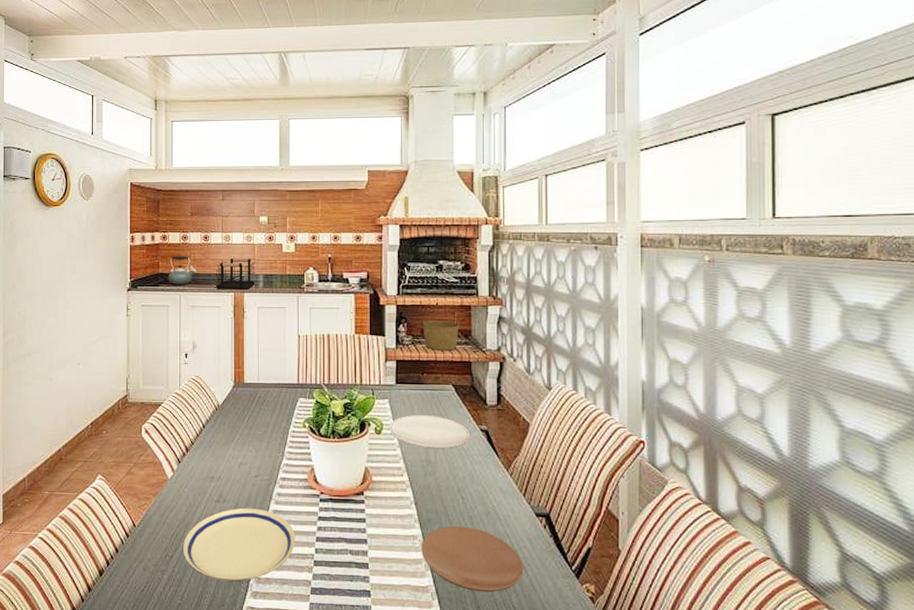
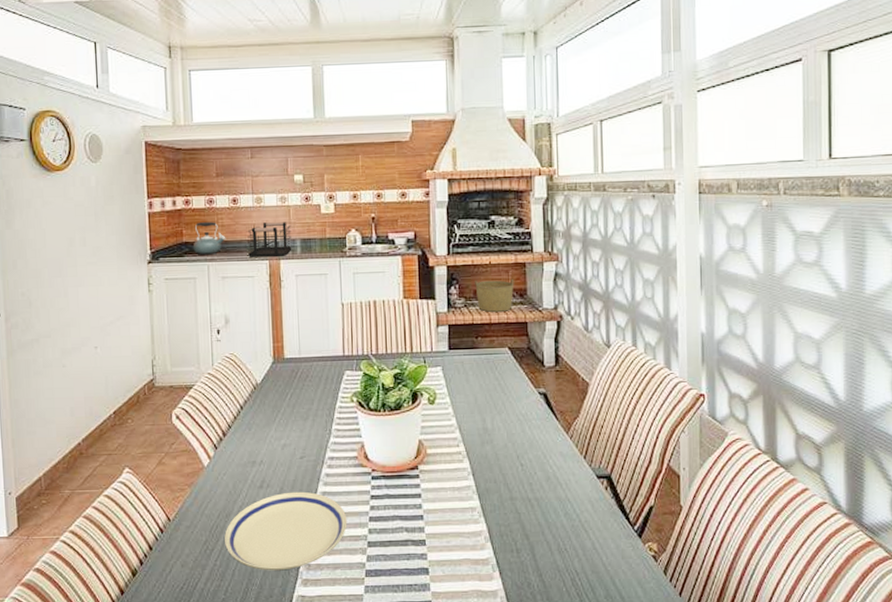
plate: present [389,415,470,449] -> none [443,381,528,416]
plate: present [421,526,523,593] -> none [480,494,586,560]

